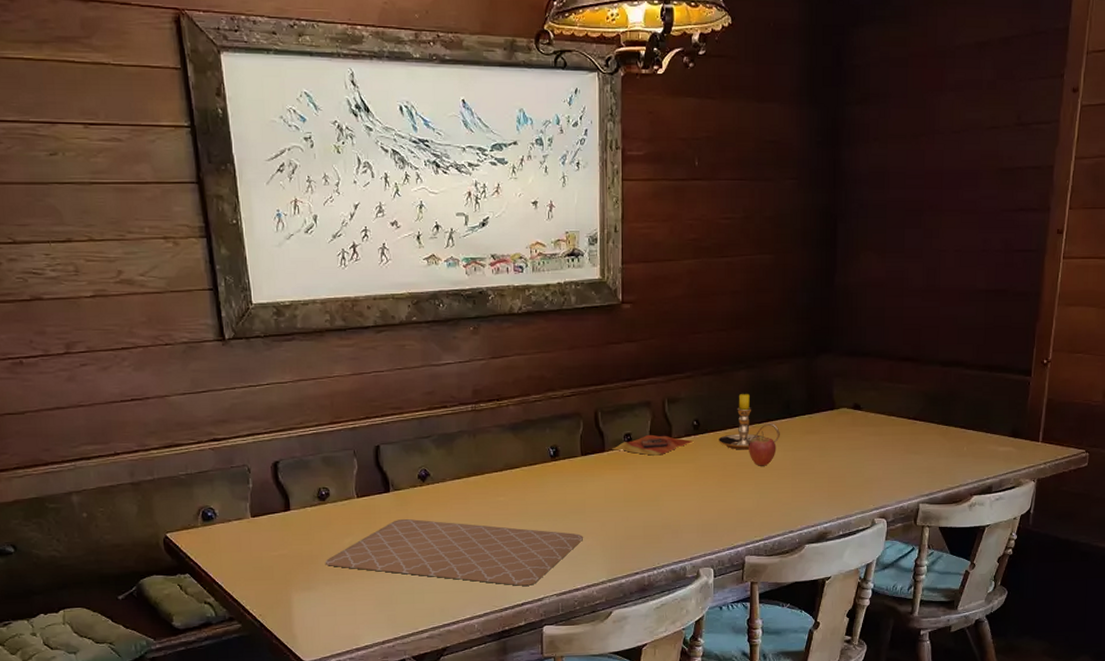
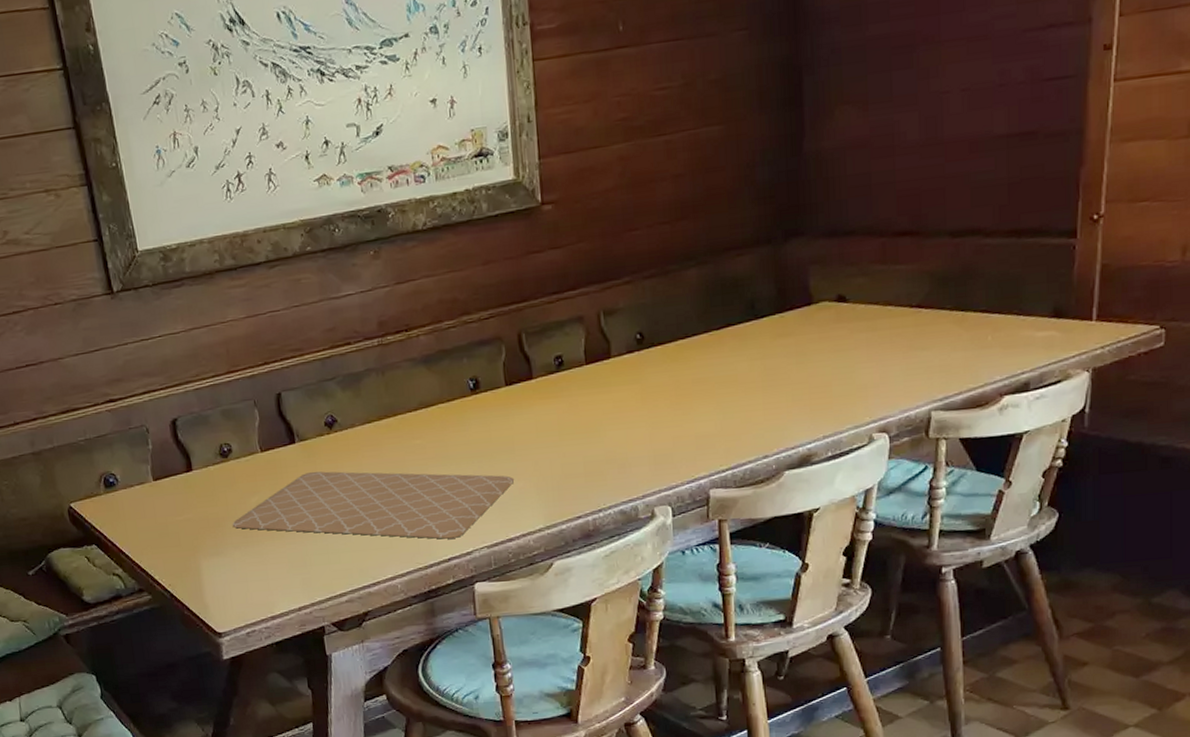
ashtray: present [612,434,694,456] -> none [541,353,638,380]
candlestick: present [718,392,780,450] -> none [668,293,745,364]
fruit: present [749,431,777,466] -> none [706,338,741,381]

